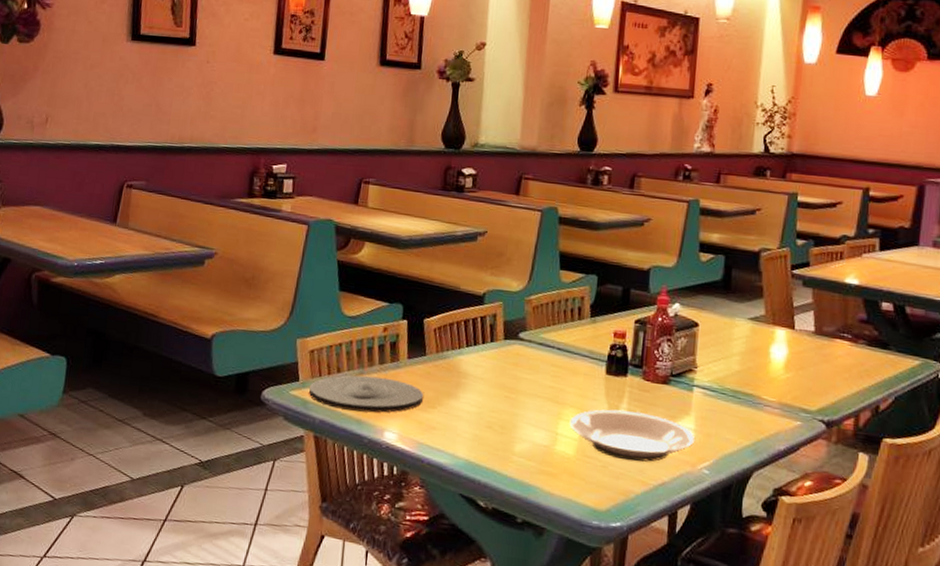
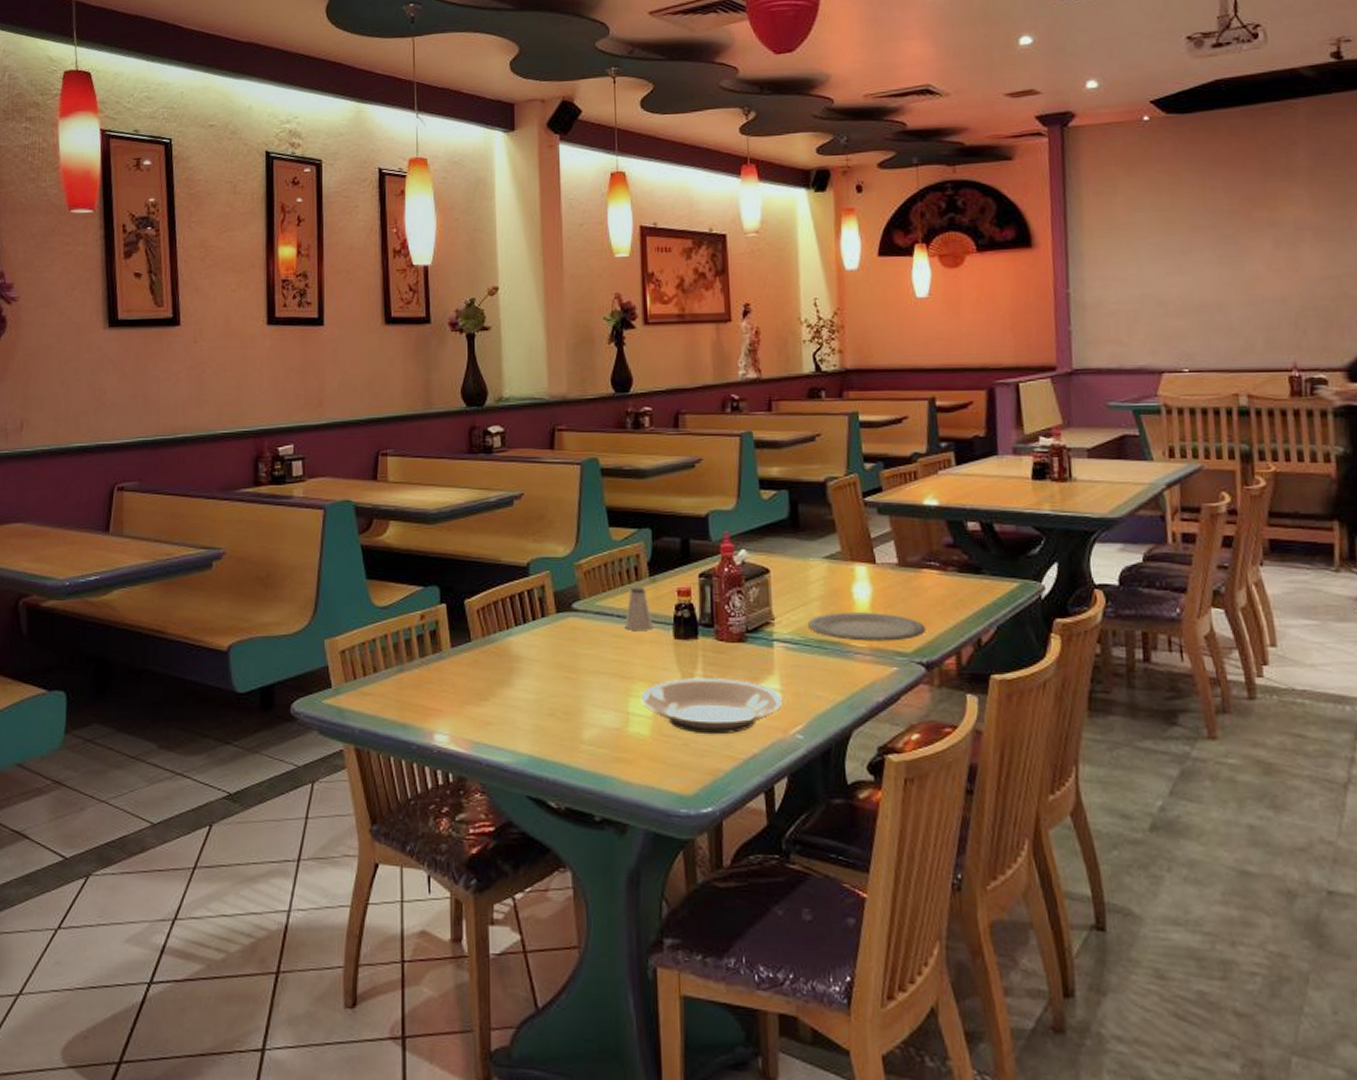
plate: present [308,375,424,413] -> none [343,672,474,714]
saltshaker: none [563,324,589,364] -> present [624,586,654,630]
plate: none [727,368,831,400] -> present [808,612,926,641]

